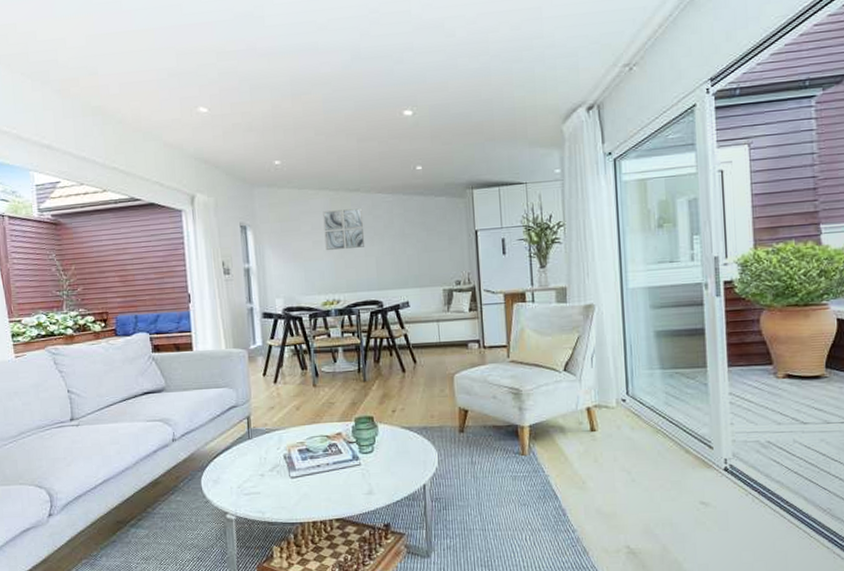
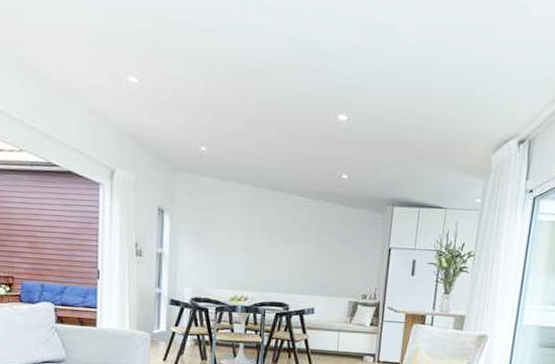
wall art: present [323,208,365,251] -> none [240,206,283,249]

